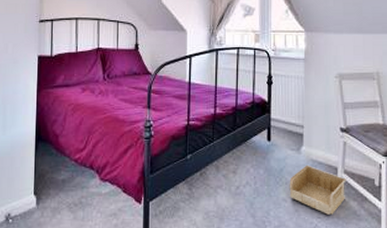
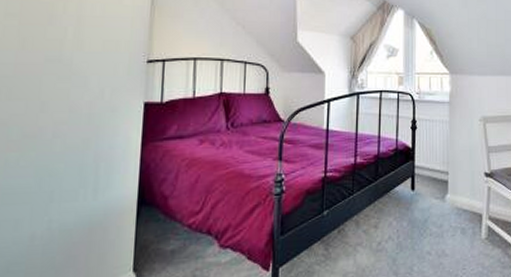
storage bin: present [289,165,346,215] -> none [433,213,491,265]

